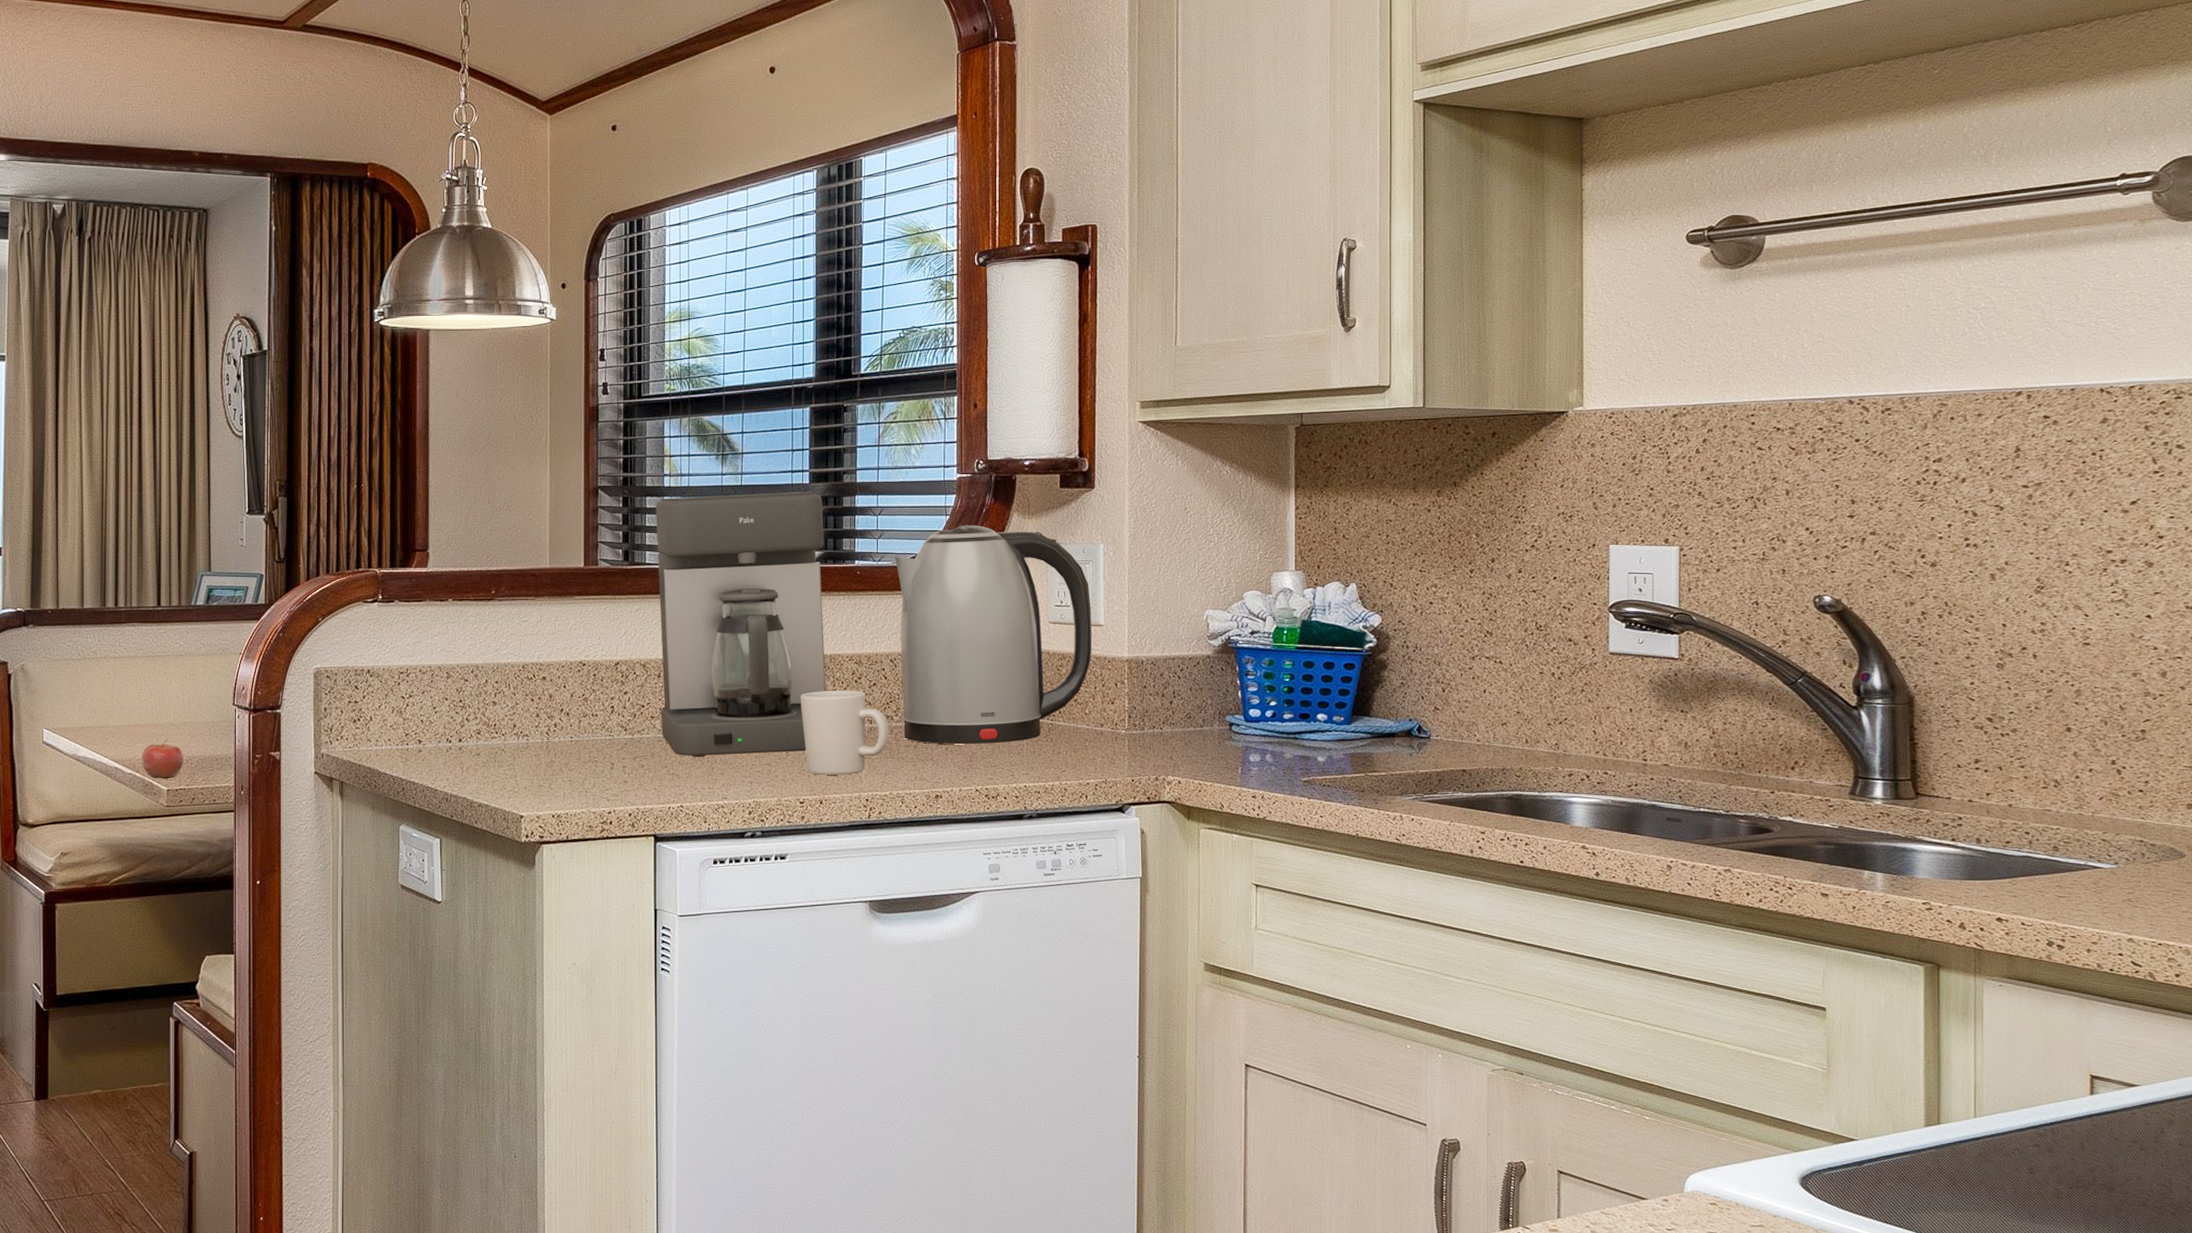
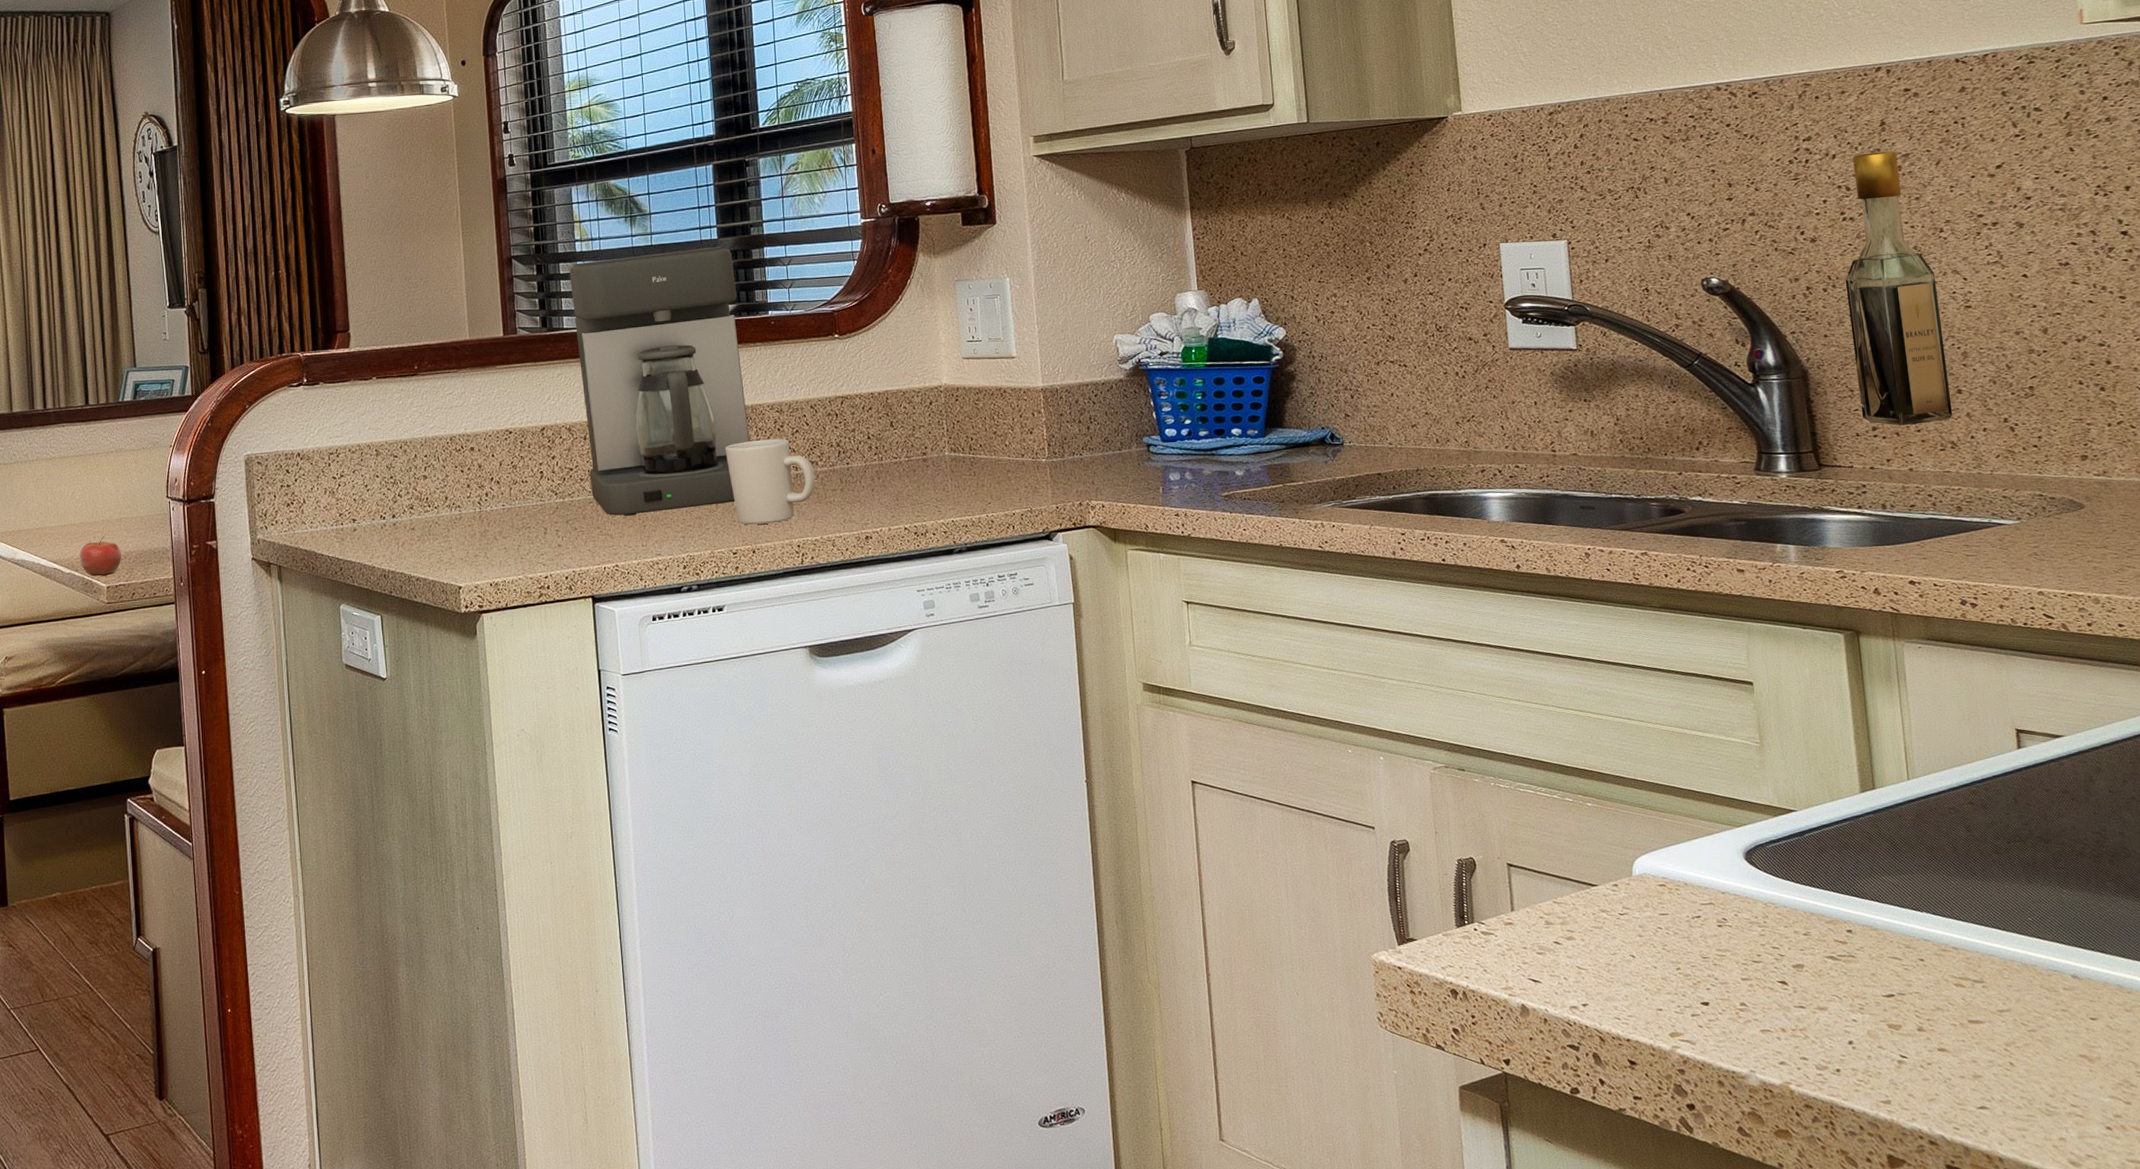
kettle: present [894,525,1092,745] -> none [806,268,1007,486]
bottle: none [1962,478,2059,760] -> present [1845,150,1953,426]

